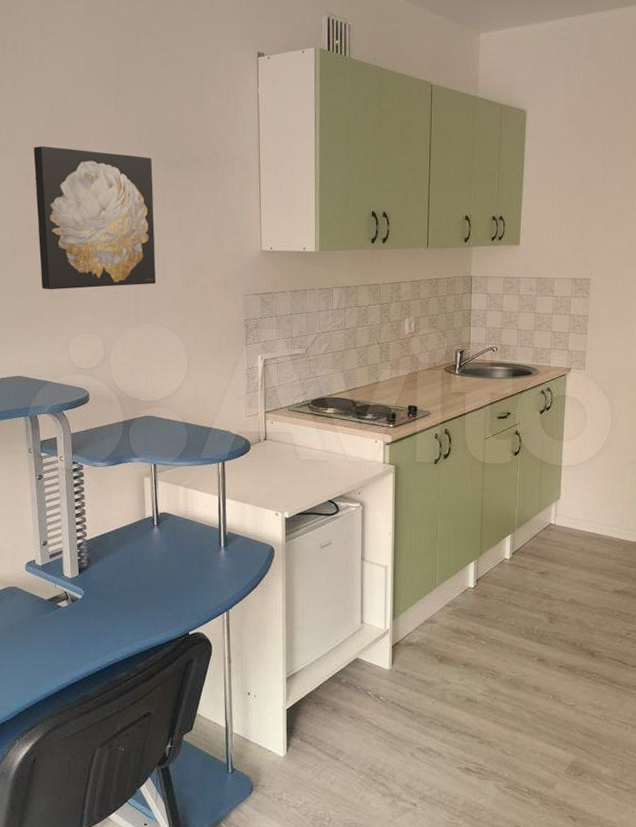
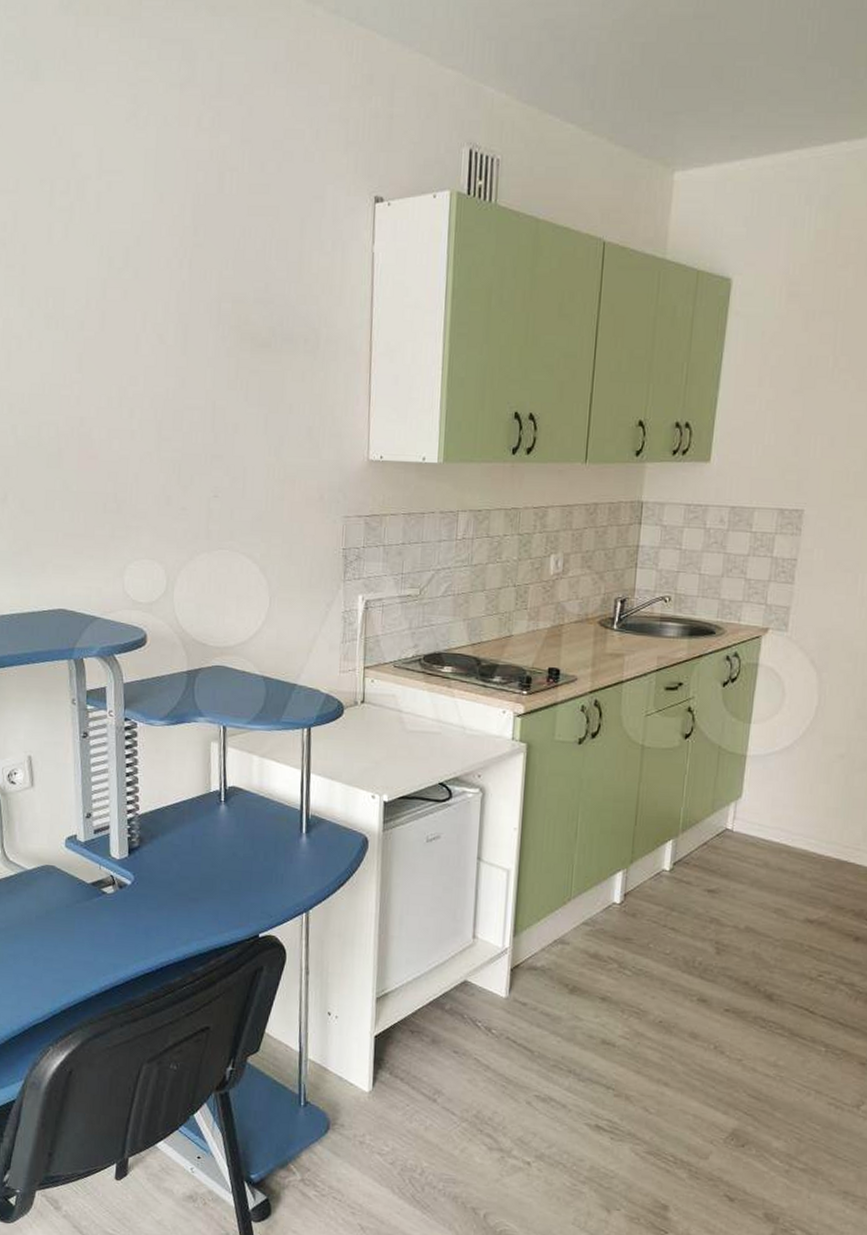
wall art: present [34,146,156,290] -> none [86,318,234,503]

